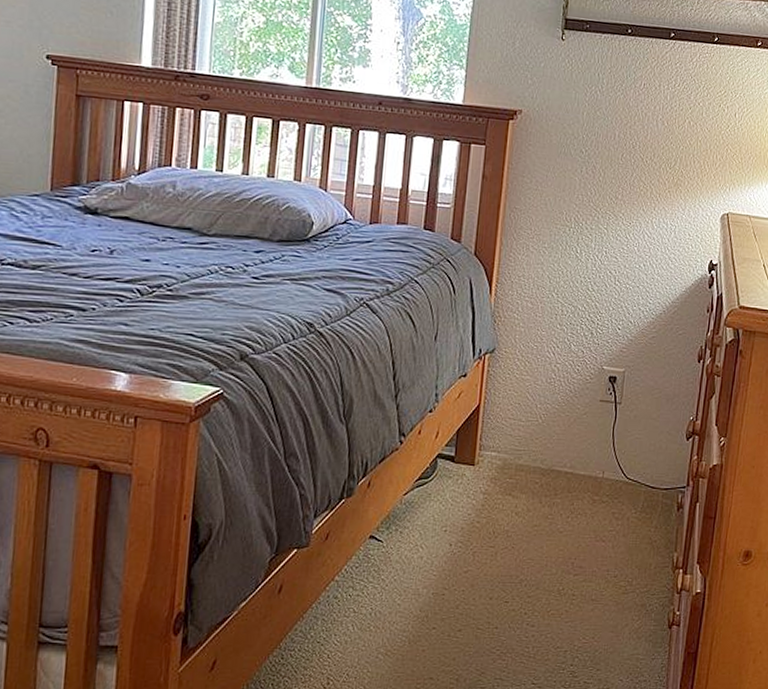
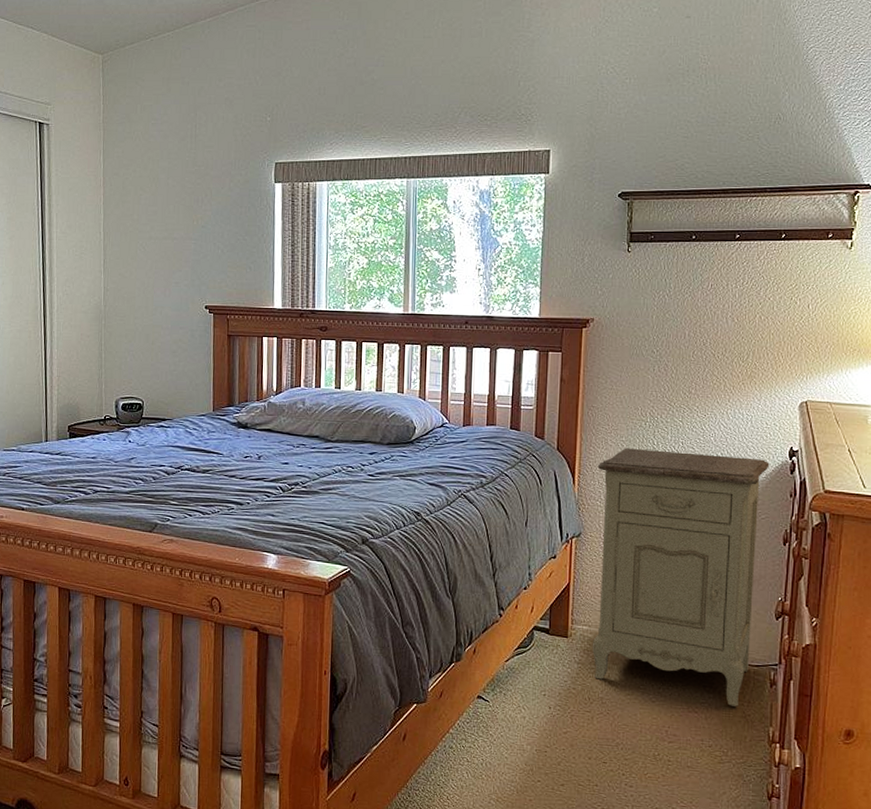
nightstand: none [500,255,690,533] -> present [593,448,770,707]

